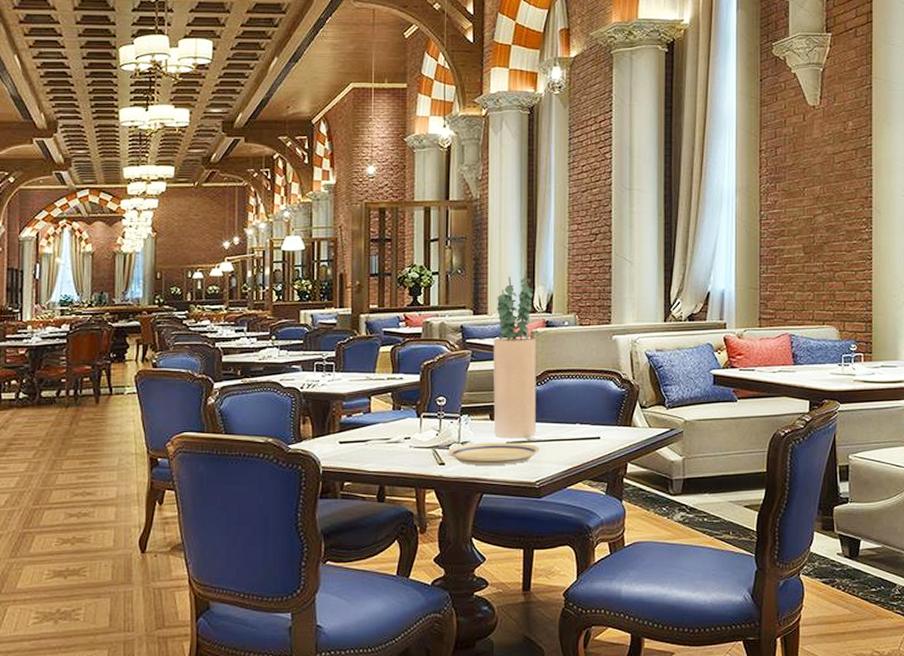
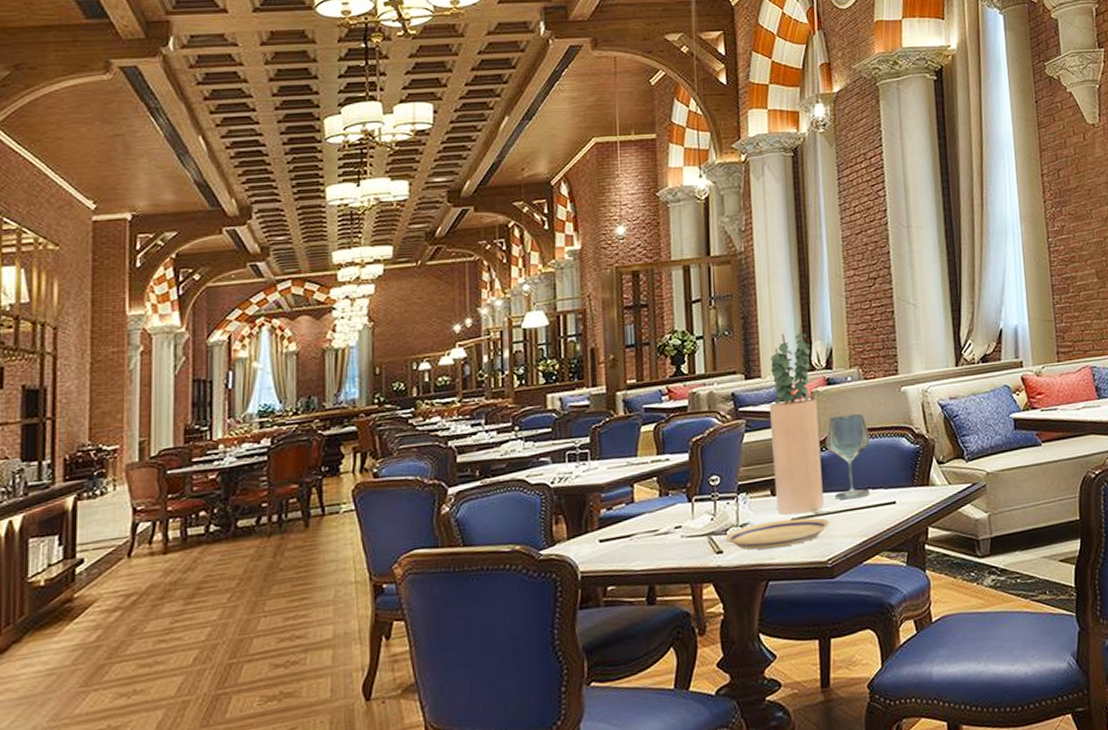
wine glass: none [541,355,582,431] -> present [825,414,871,500]

